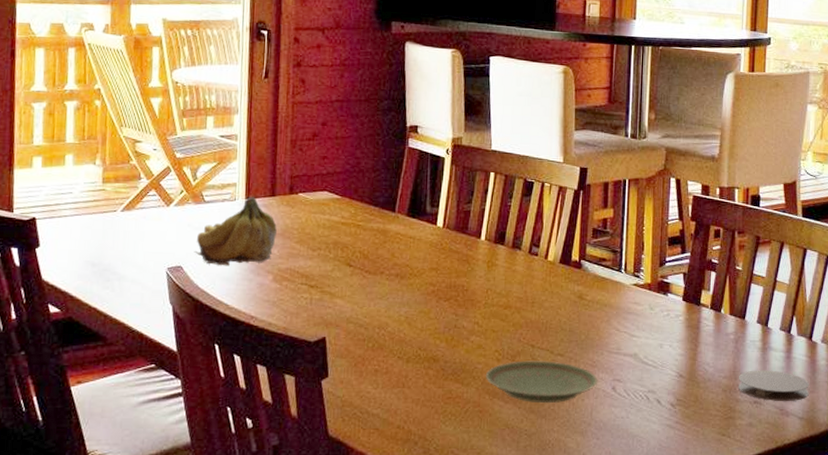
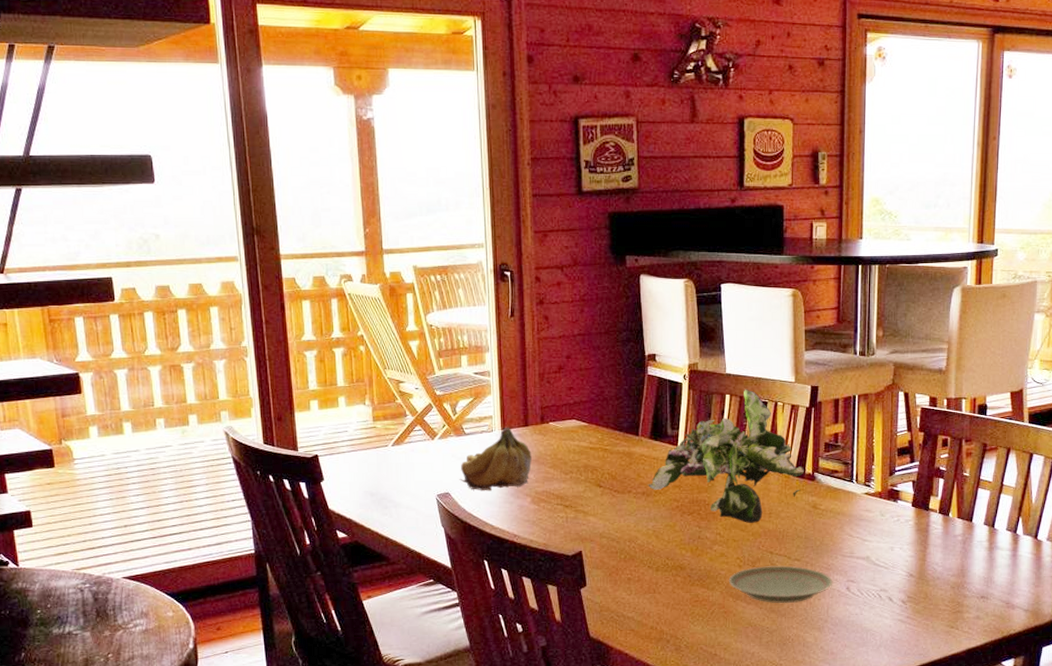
plant: none [401,167,570,314] -> present [647,389,804,524]
coaster: present [739,370,809,402] -> none [966,567,1034,596]

